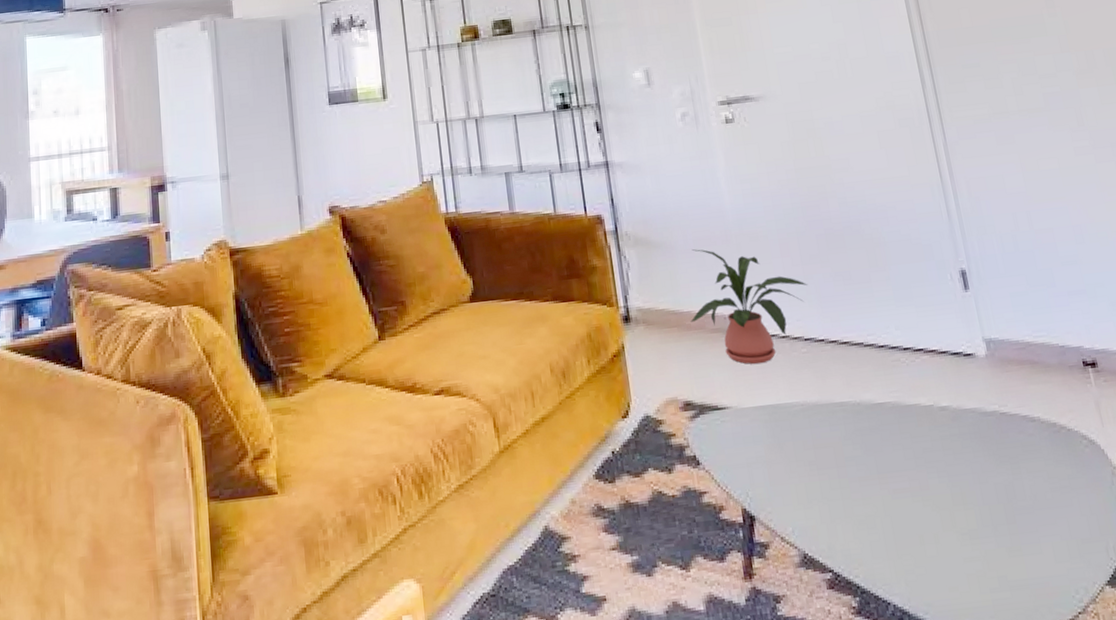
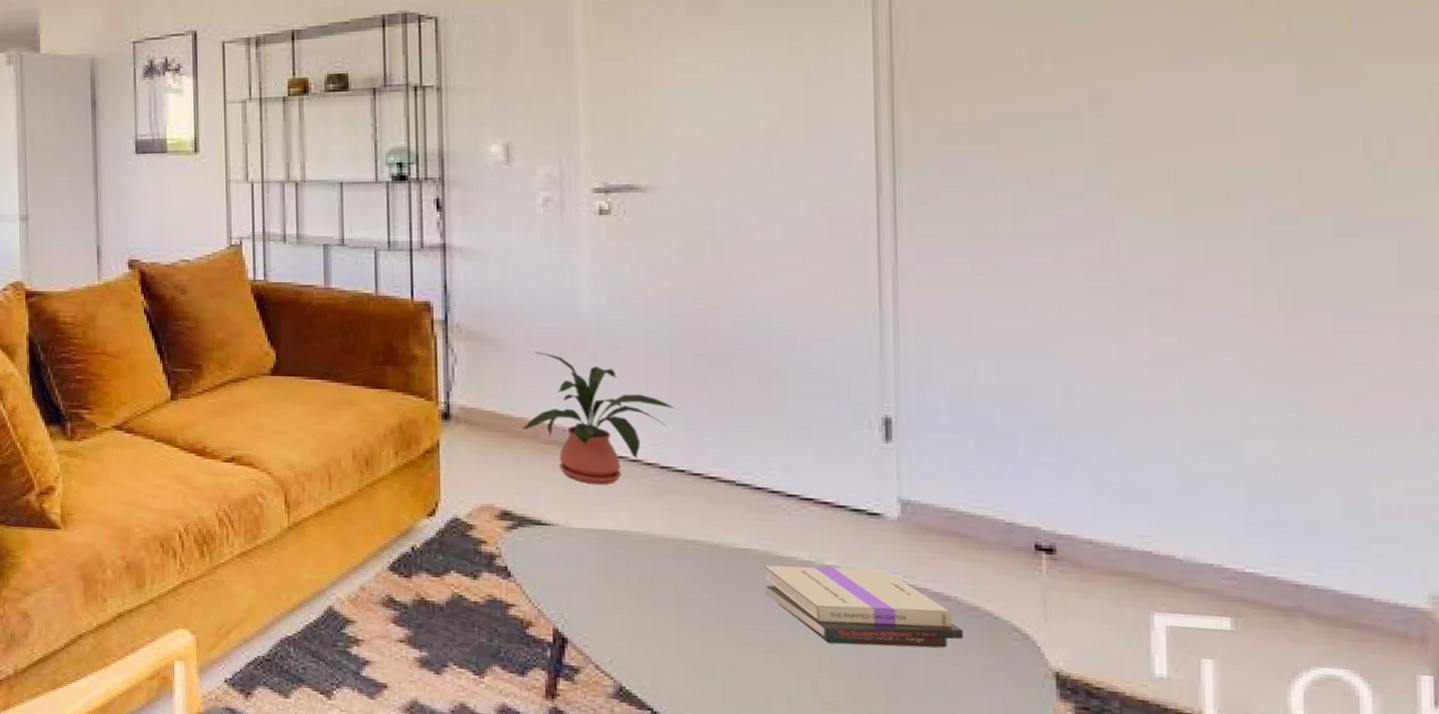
books: none [897,402,1051,478] -> present [765,565,964,648]

